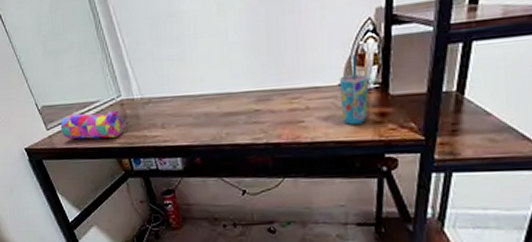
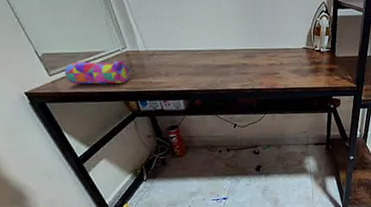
cup: present [338,54,371,125] -> none [303,27,324,76]

